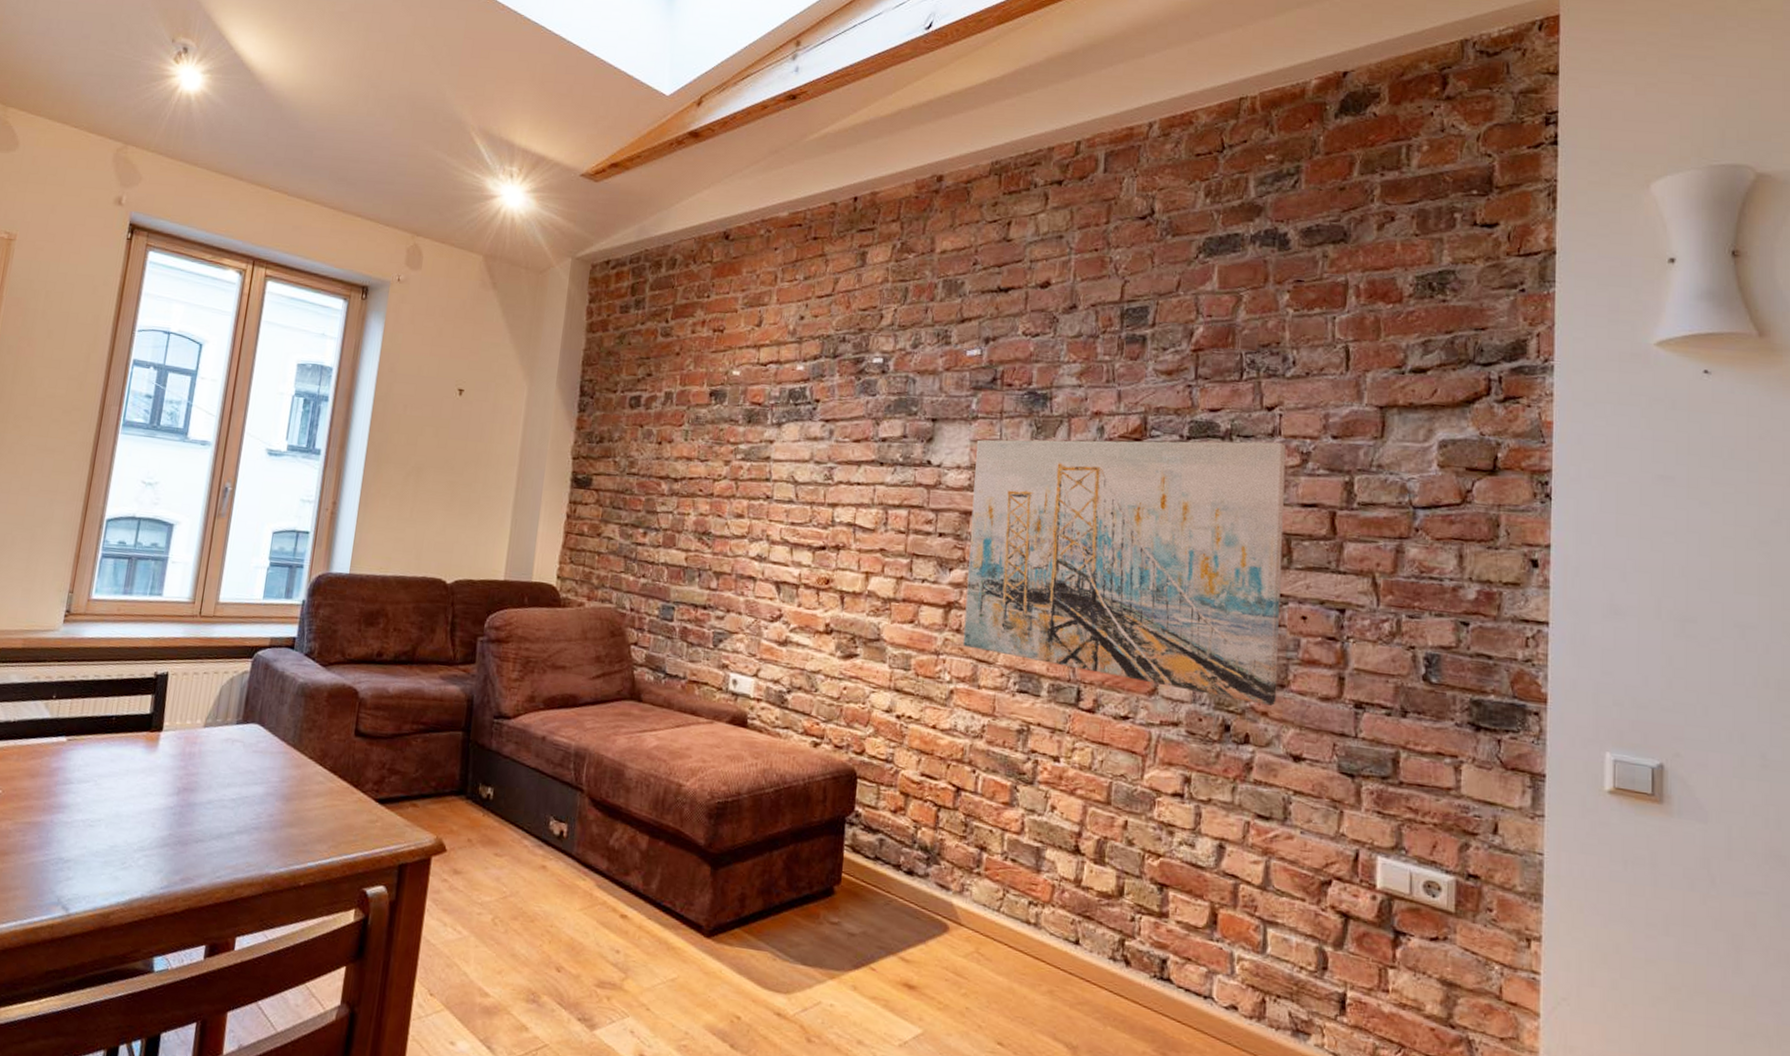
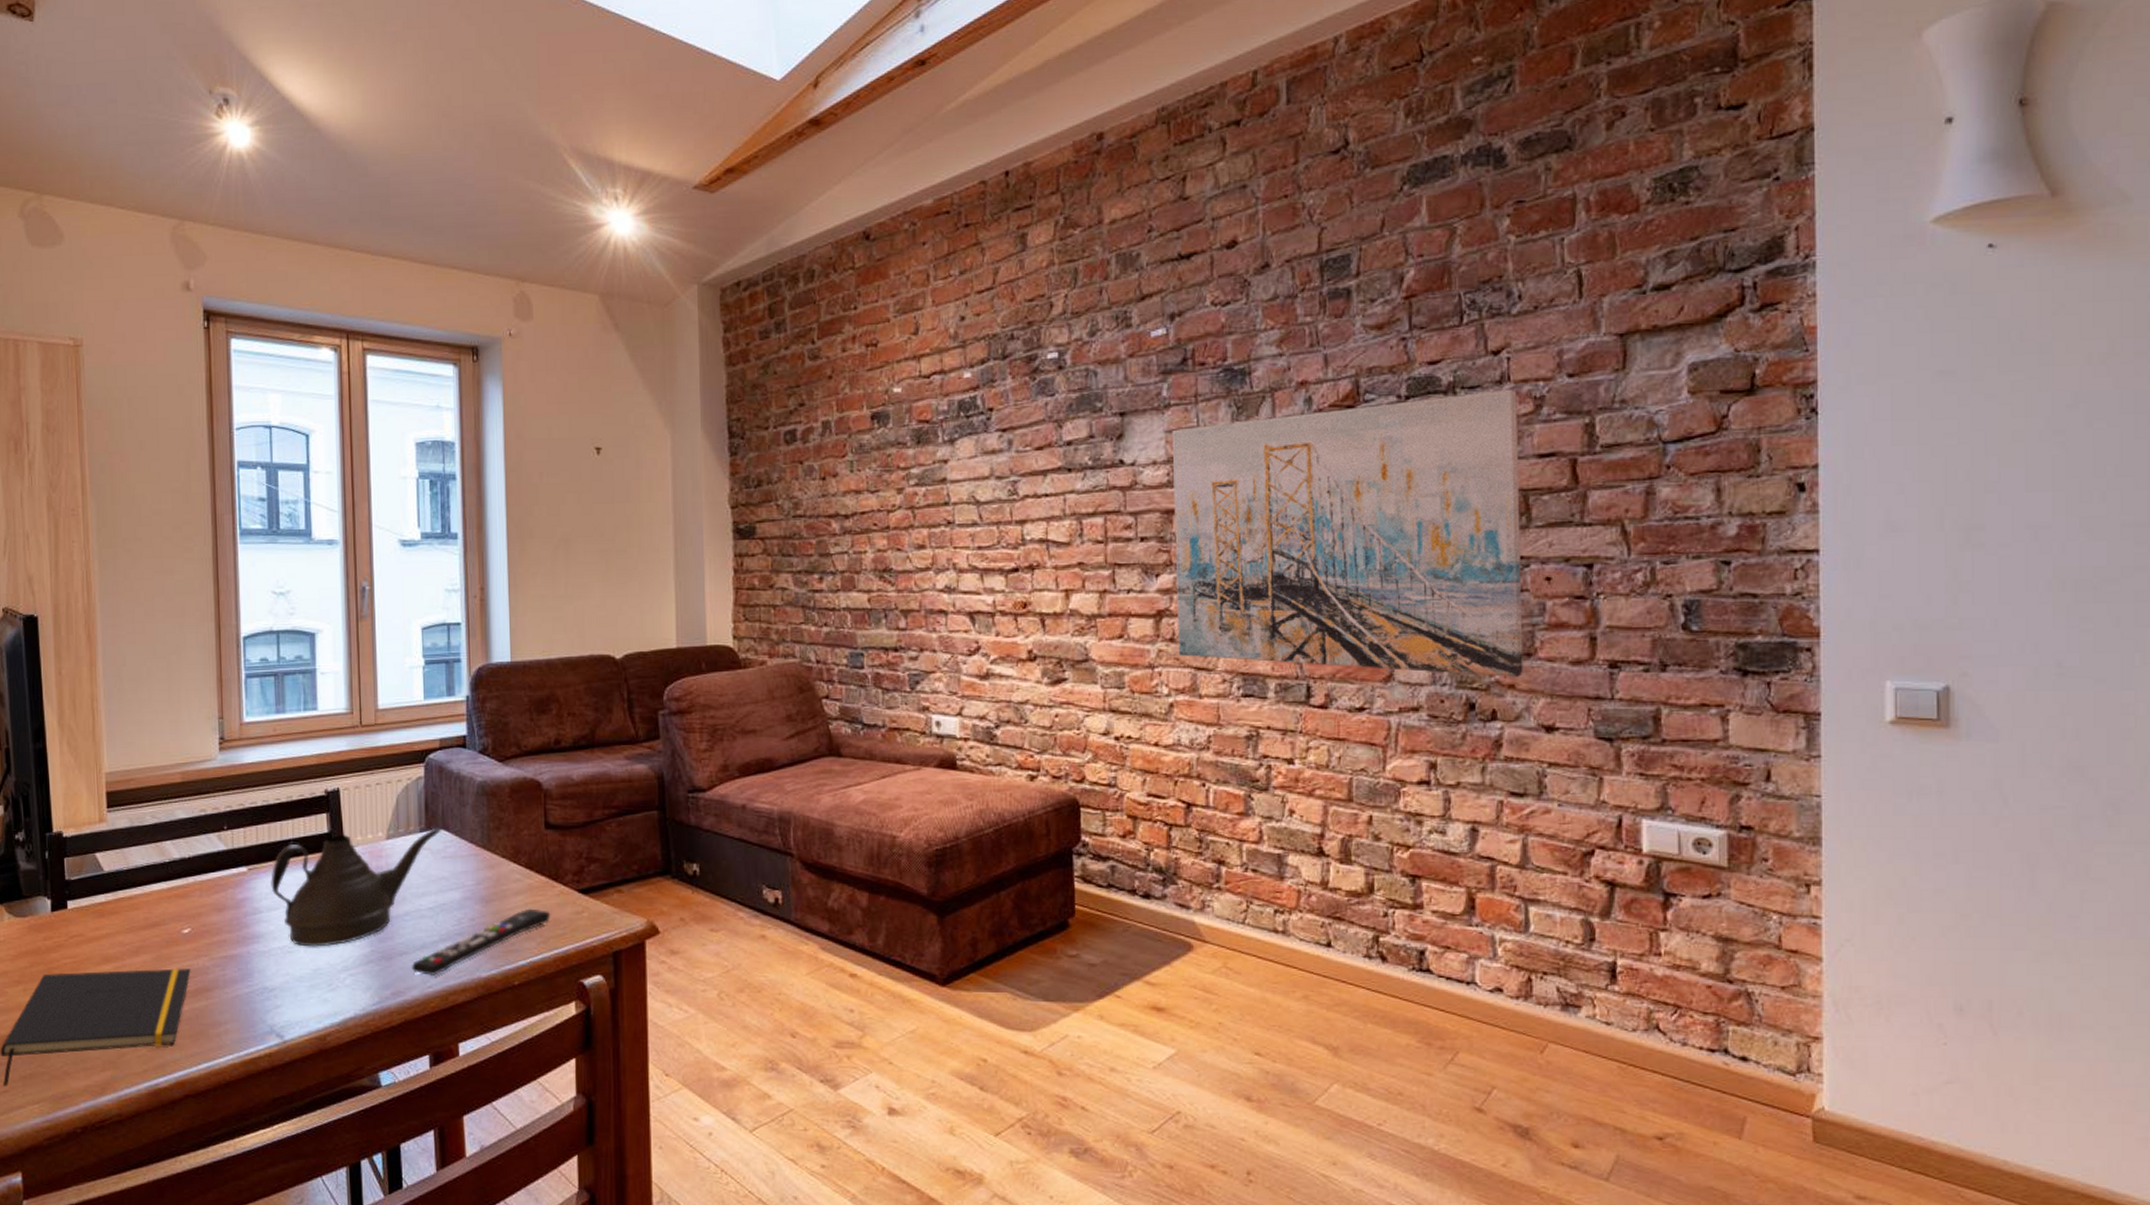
teapot: none [86,717,258,825] -> present [271,827,442,947]
remote control: none [205,811,346,867] -> present [412,908,551,975]

